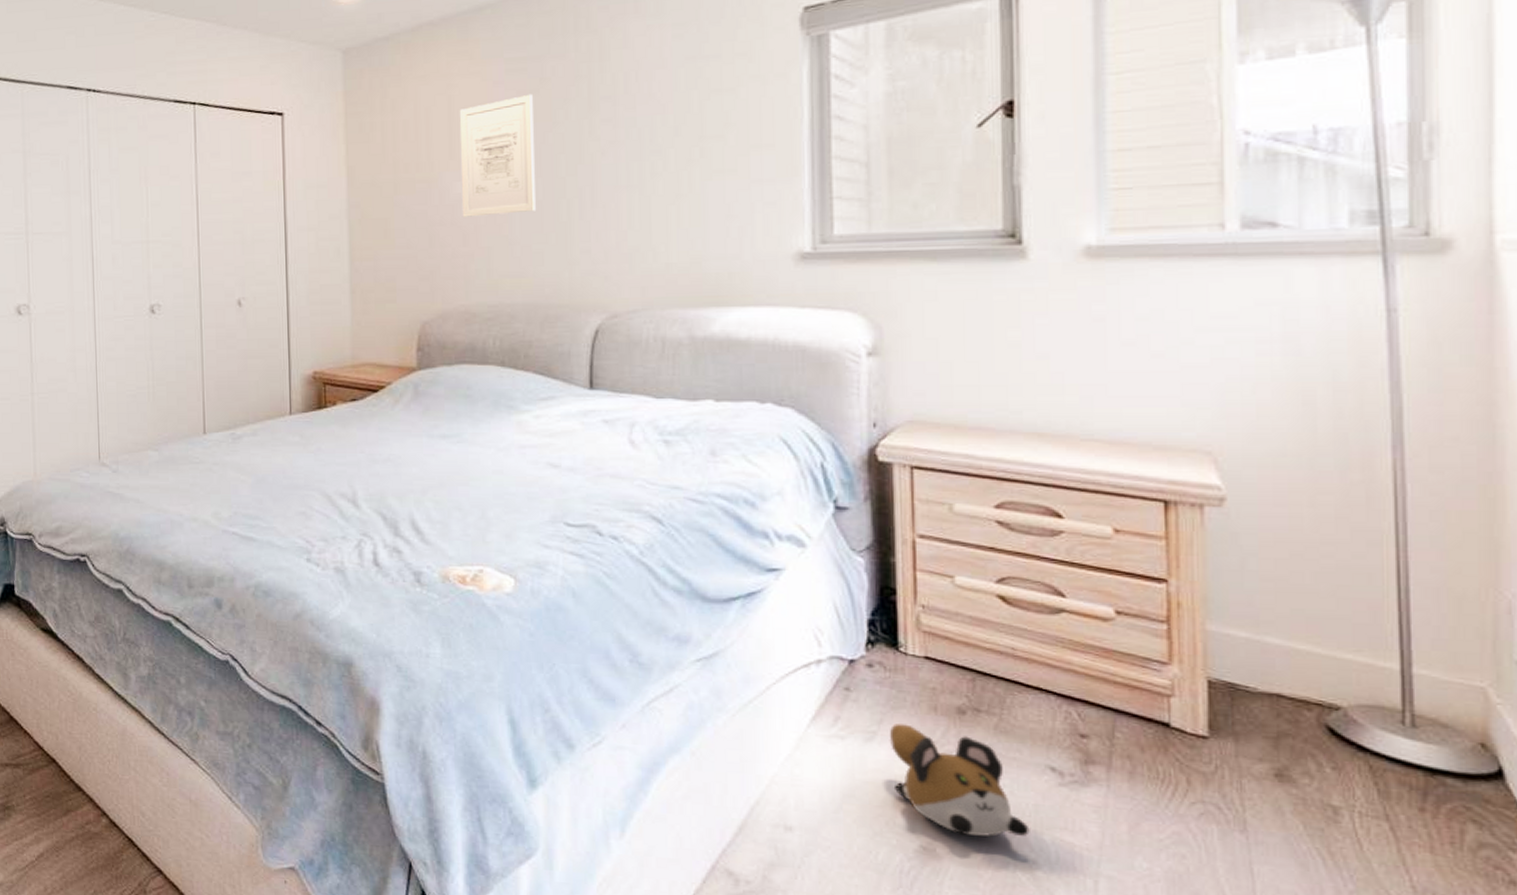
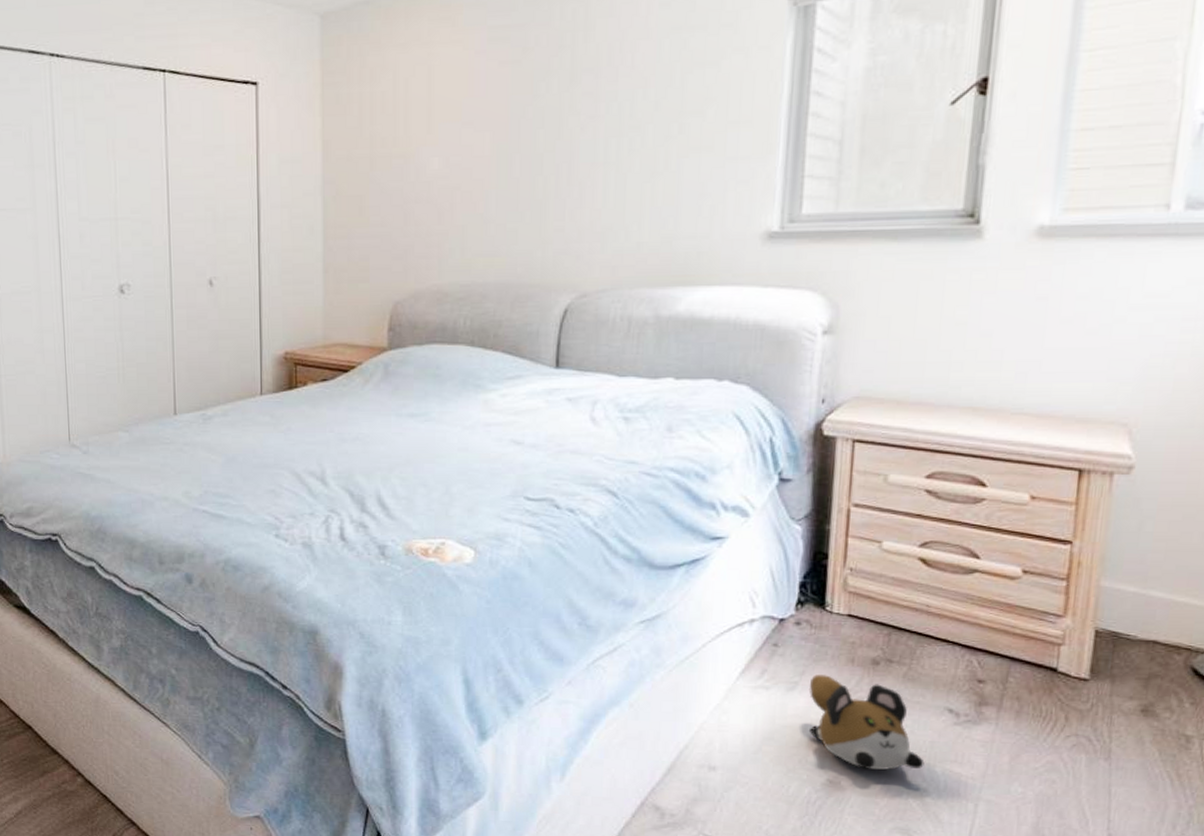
wall art: present [459,94,536,217] -> none [438,64,514,194]

